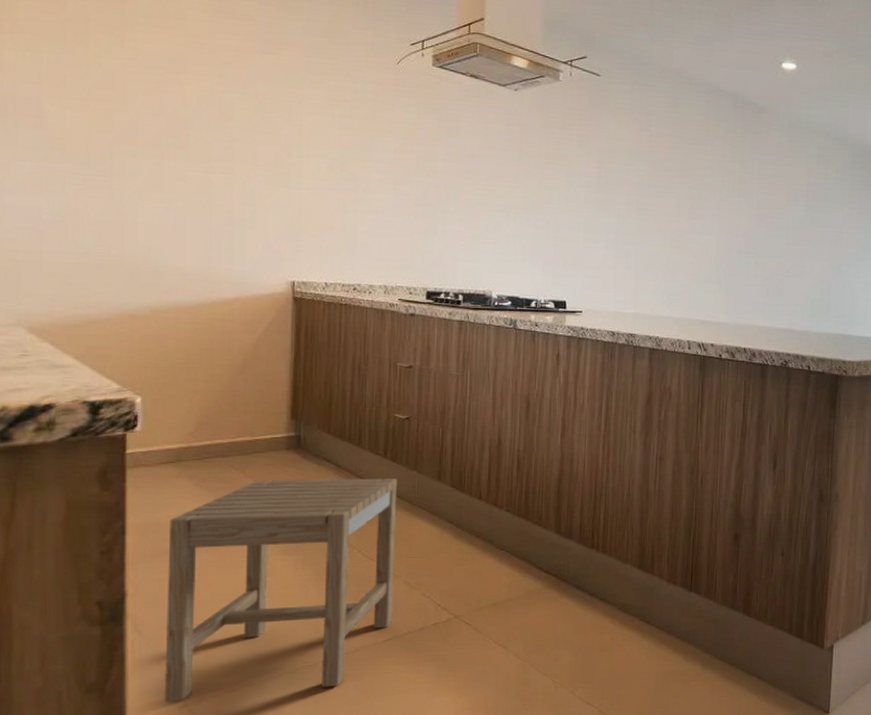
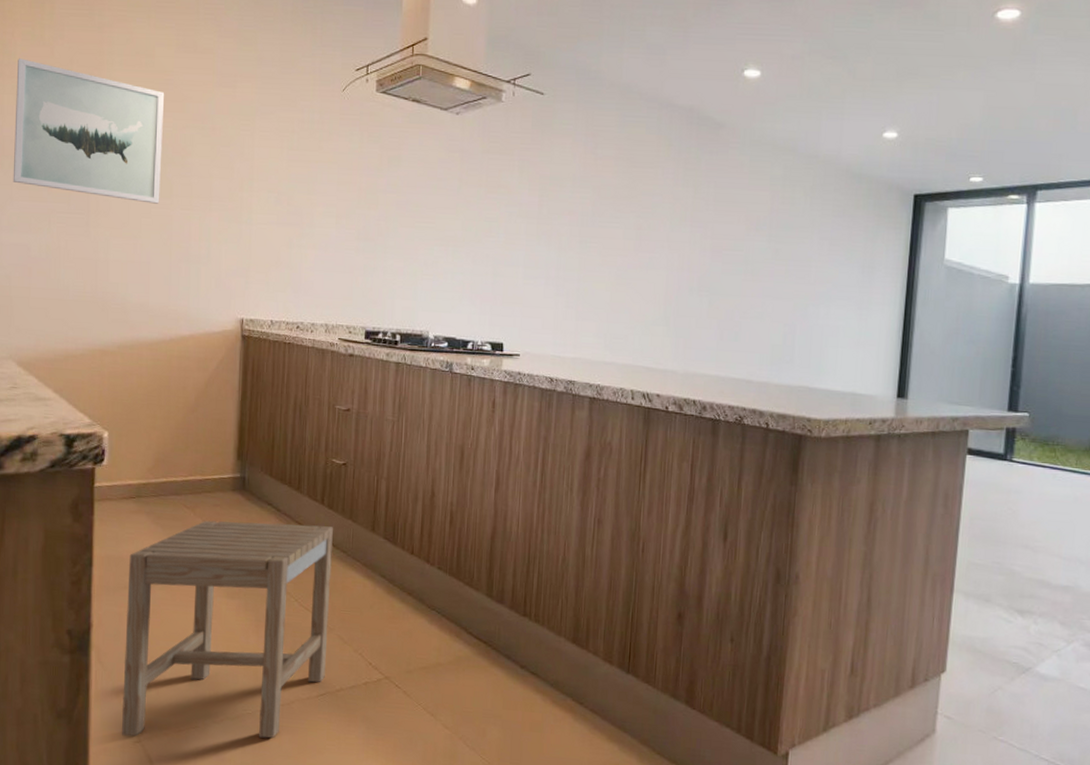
wall art: none [17,13,200,168] -> present [13,58,165,204]

